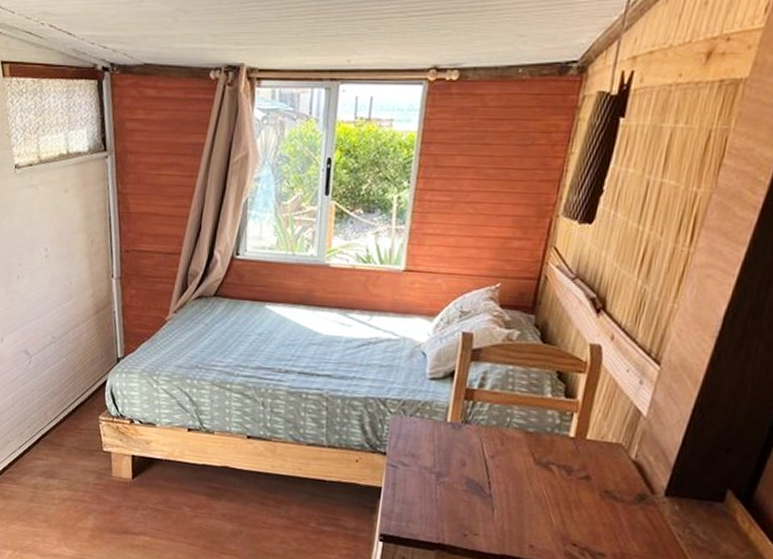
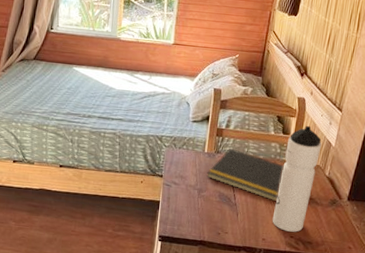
notepad: none [449,416,565,494] -> present [206,148,284,202]
water bottle: none [544,385,627,539] -> present [272,125,322,232]

